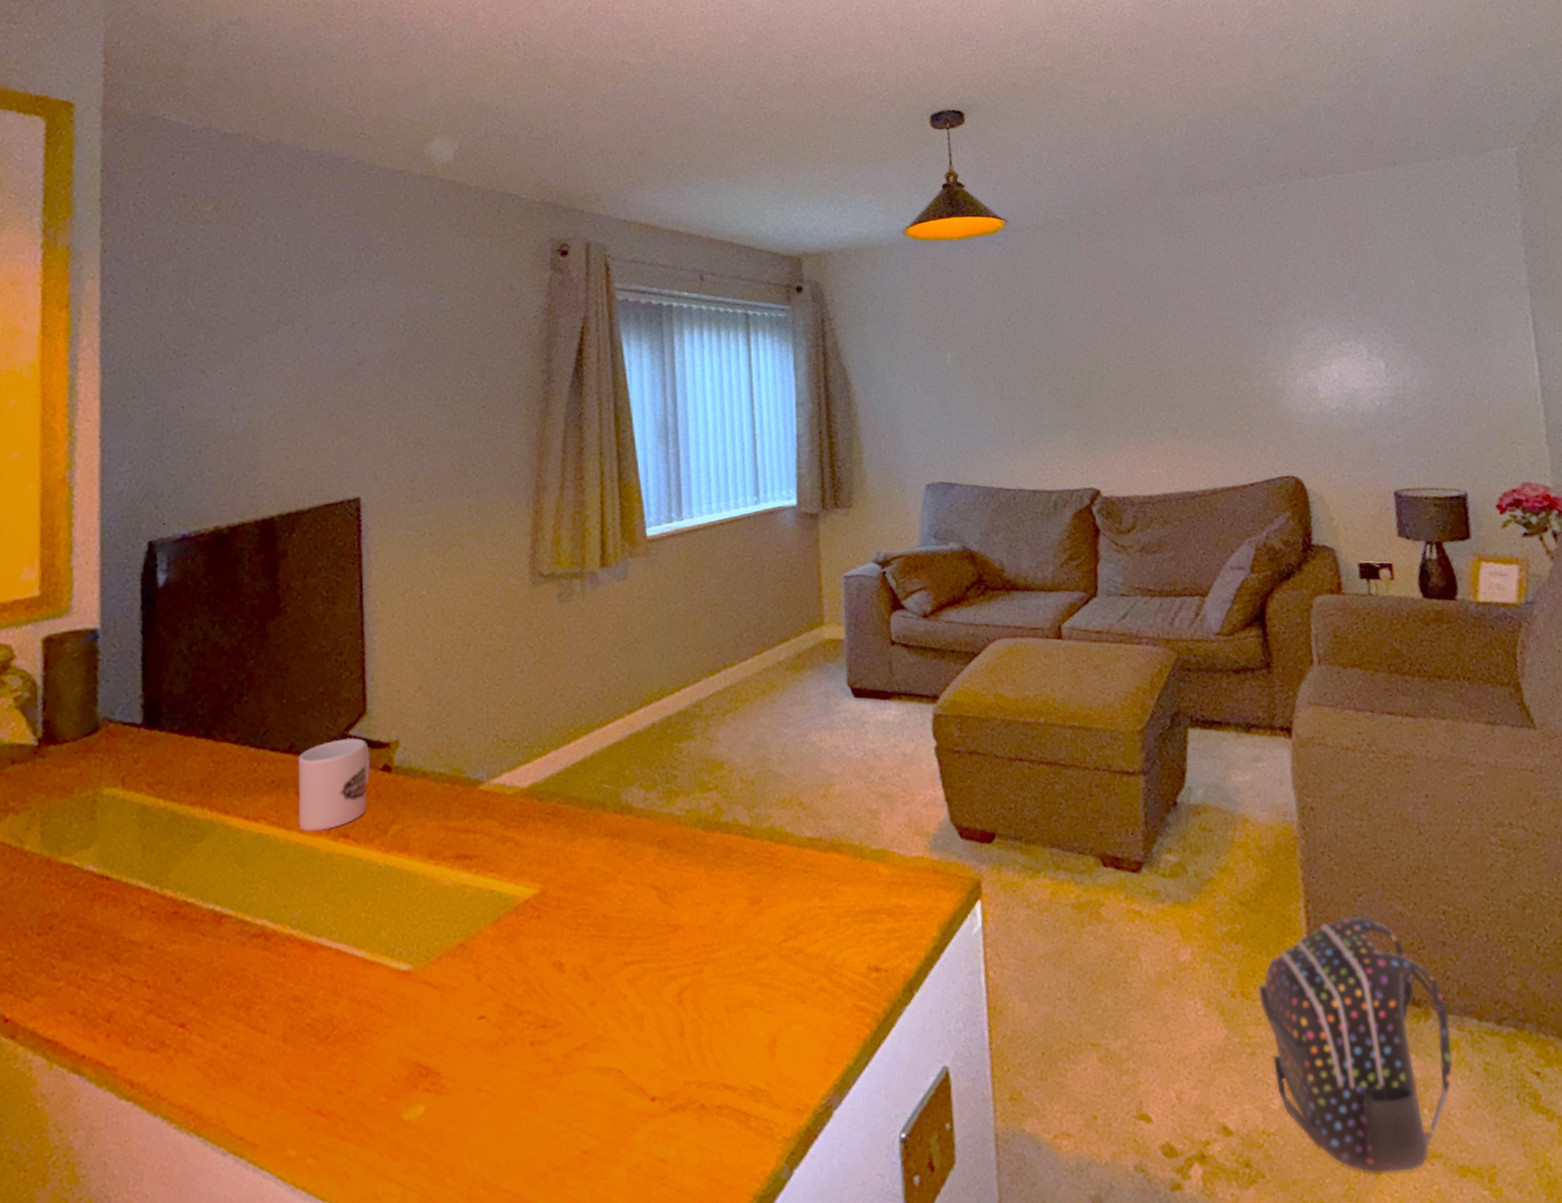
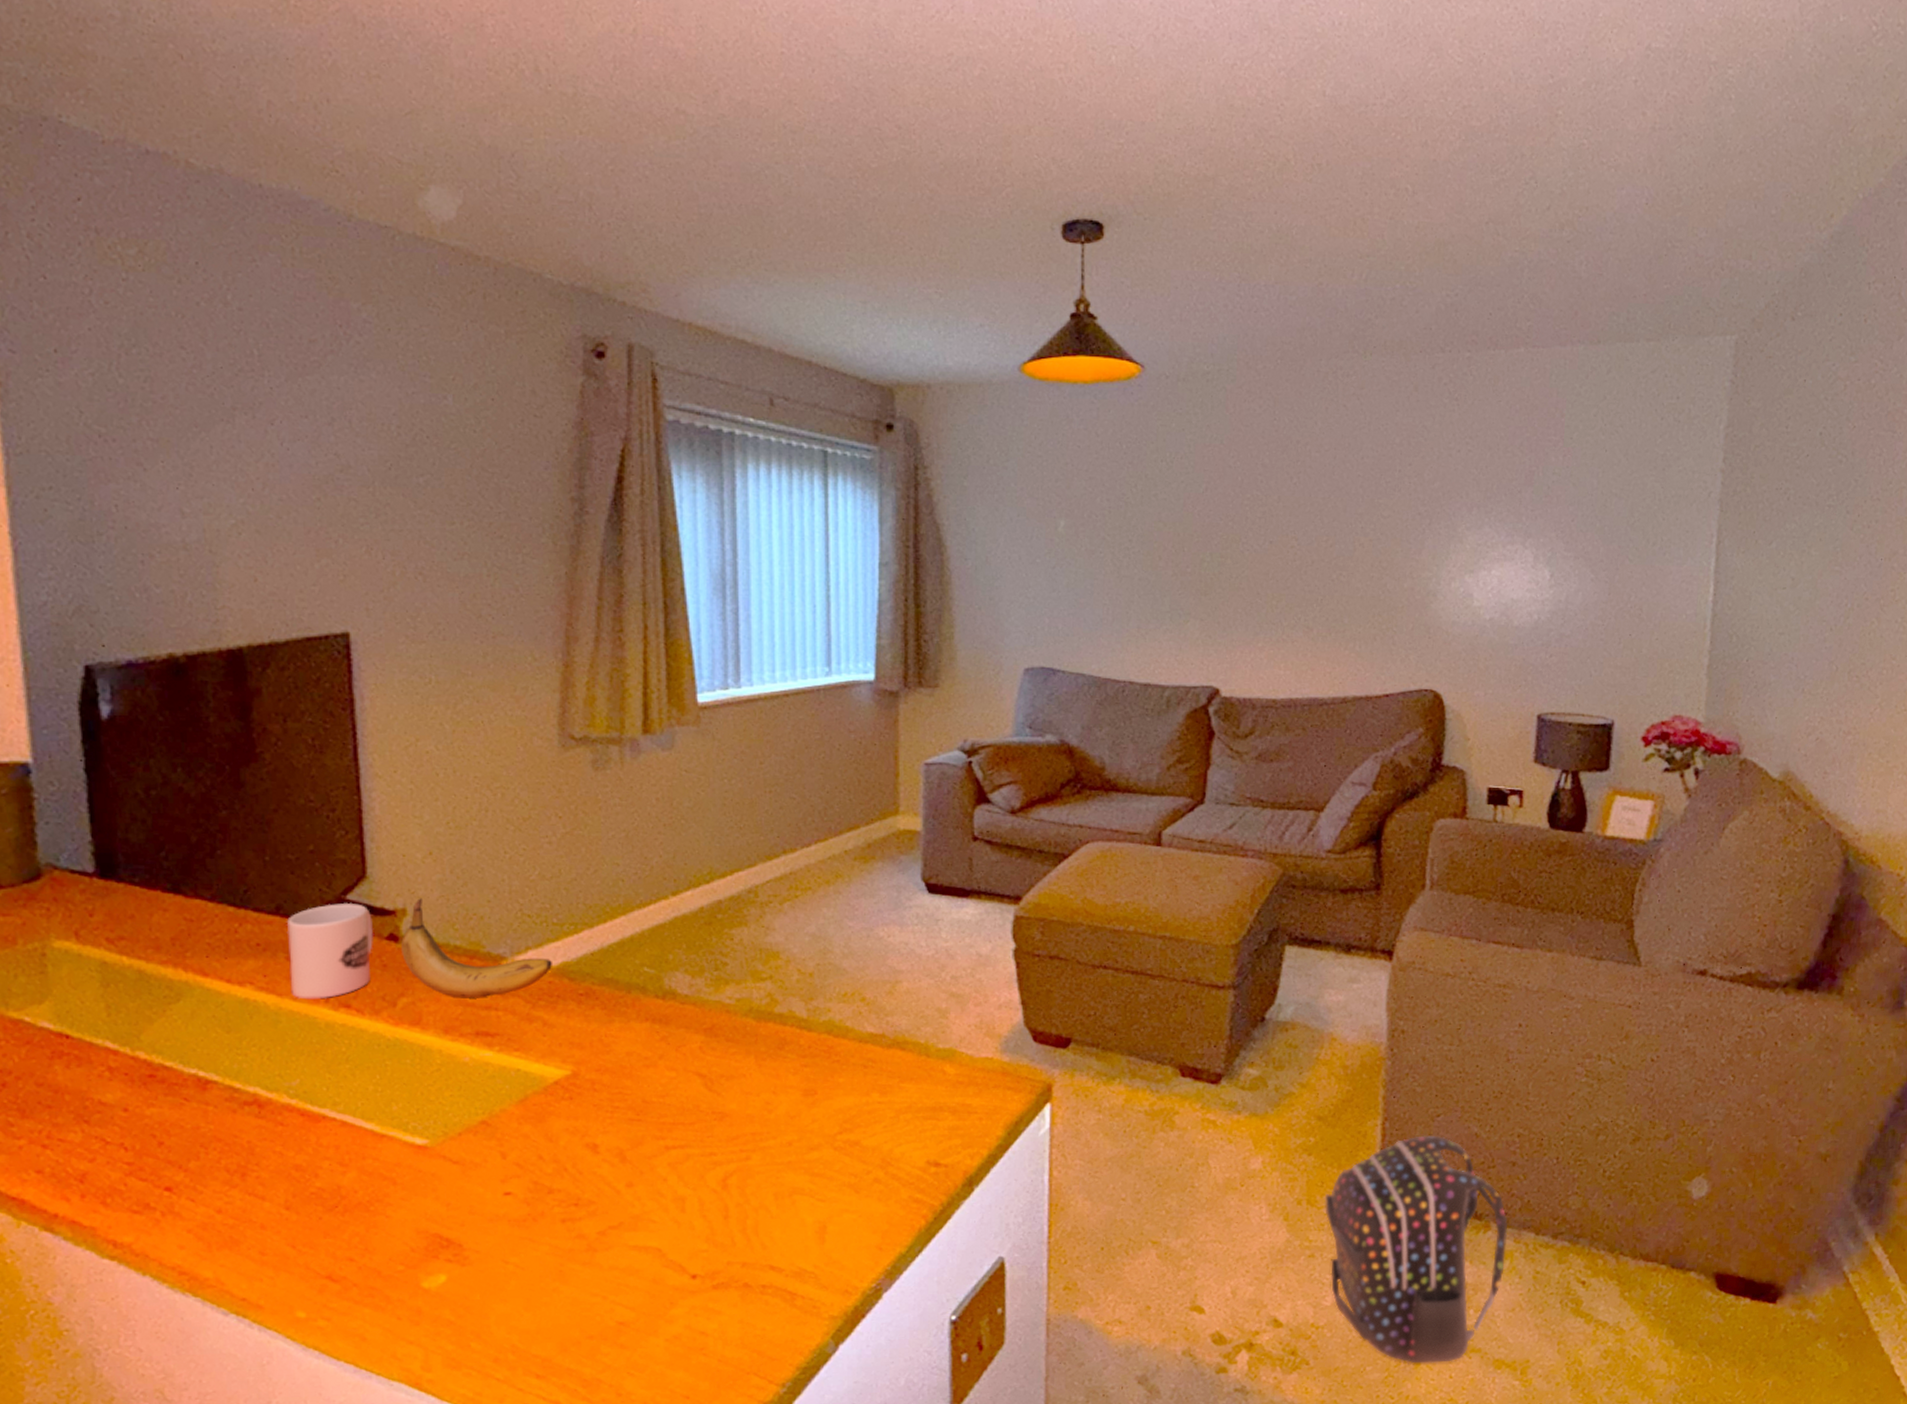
fruit: none [394,730,523,823] -> present [401,898,552,998]

